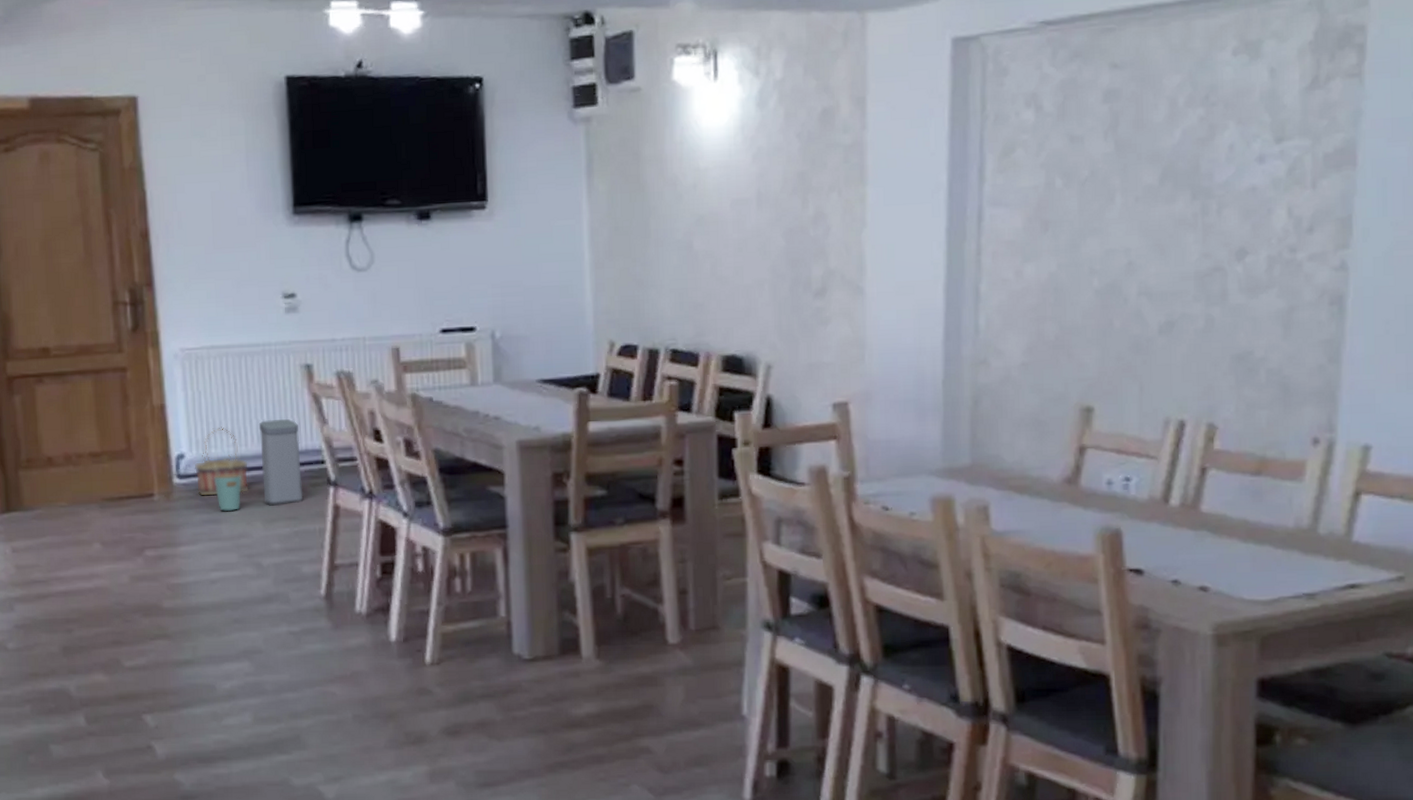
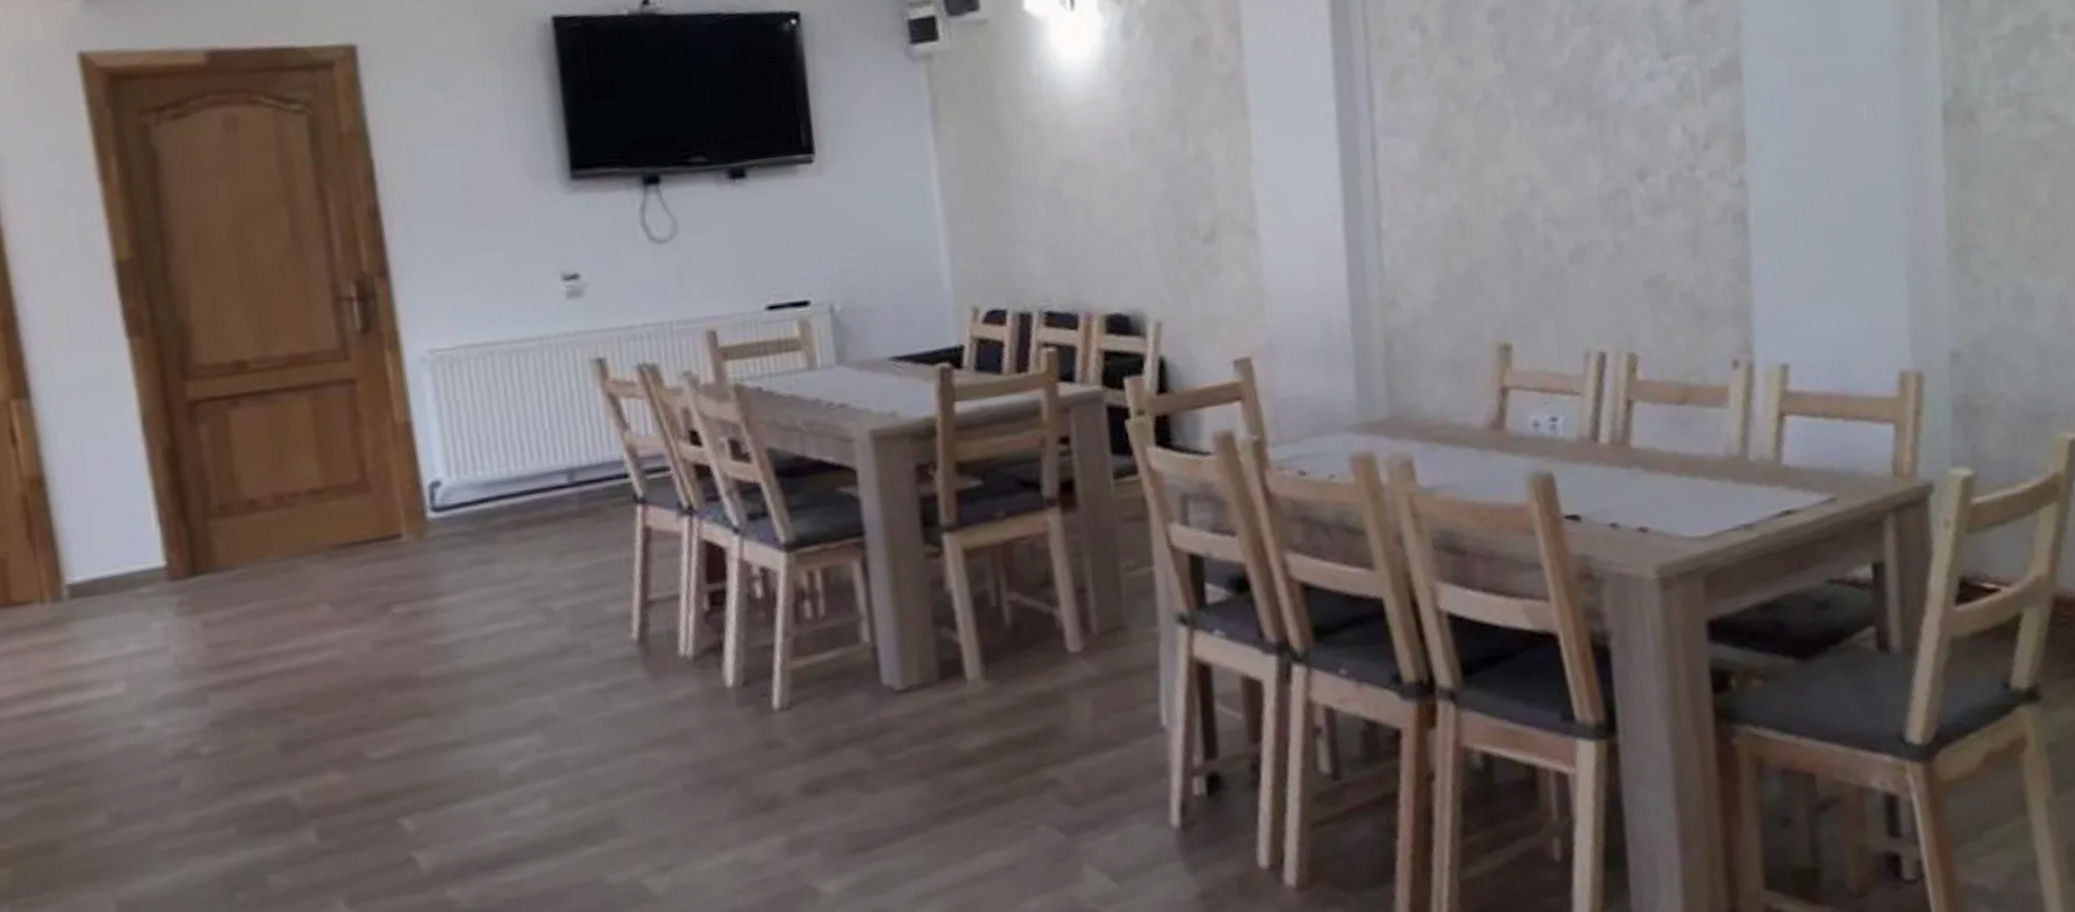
basket: present [194,427,249,497] -> none [454,443,531,533]
trash can: present [213,419,303,511] -> none [481,427,603,547]

